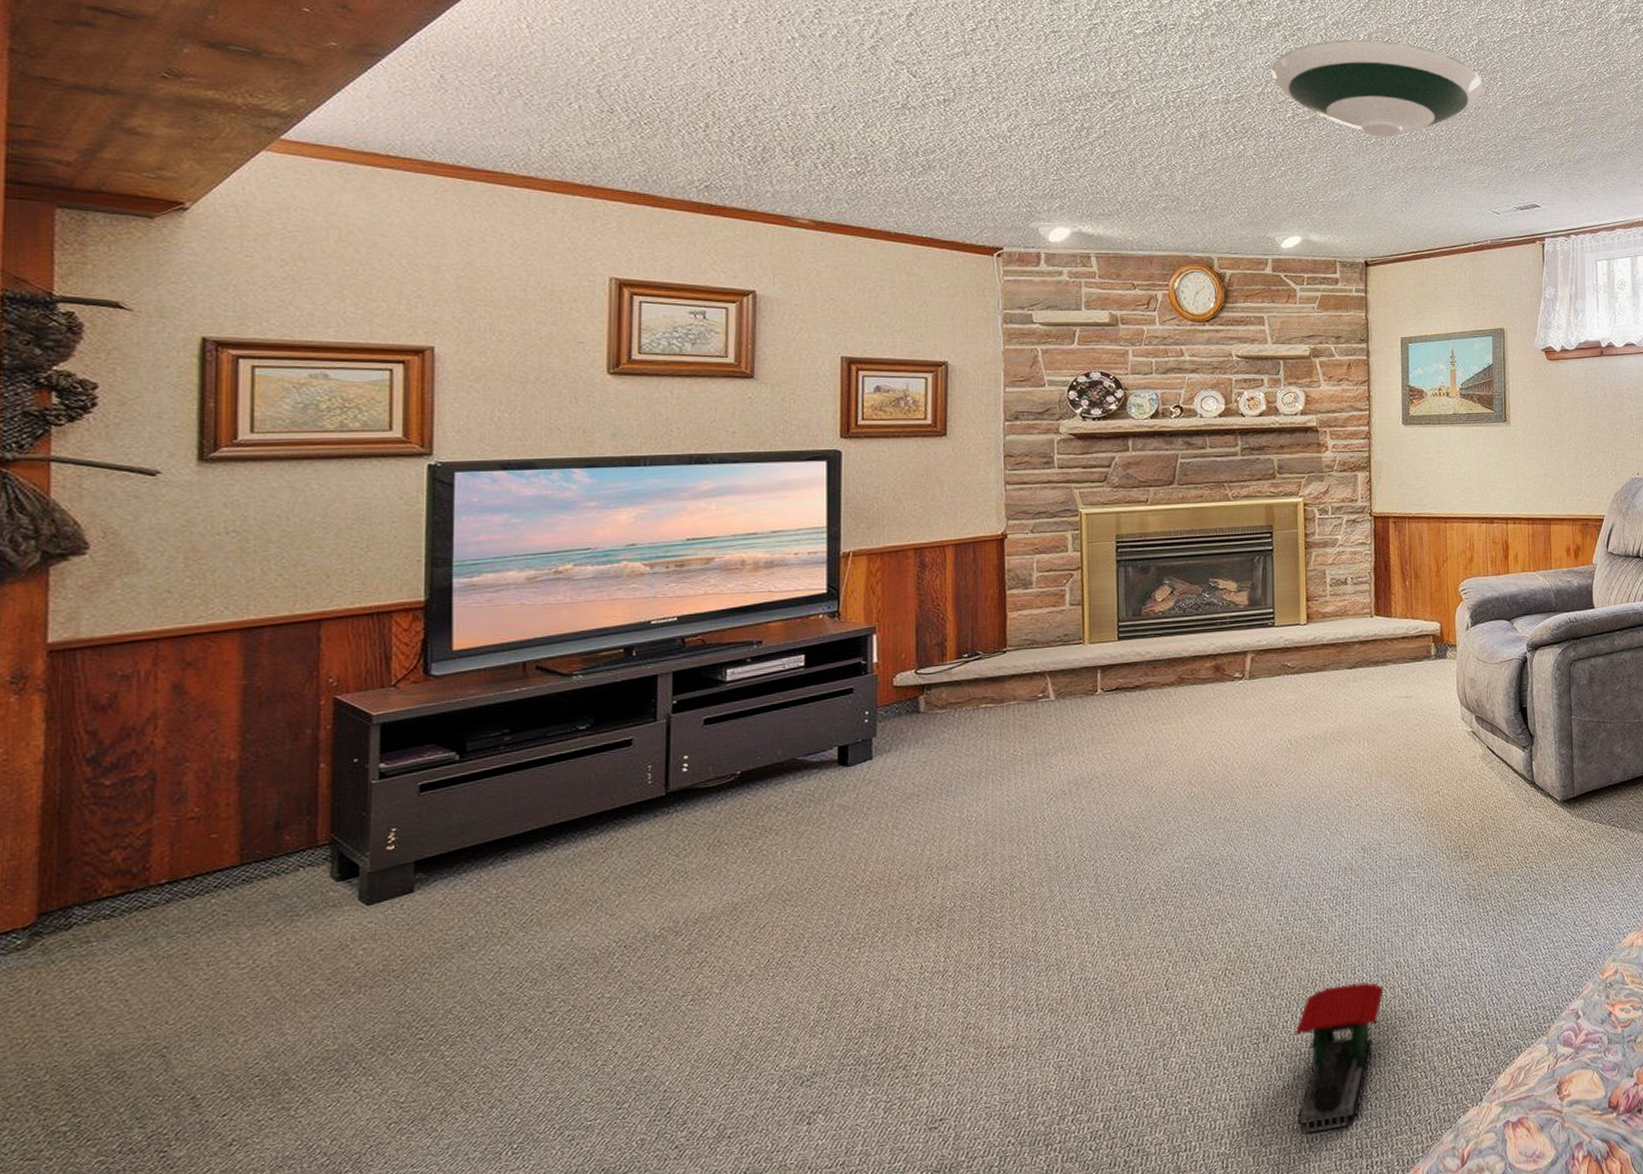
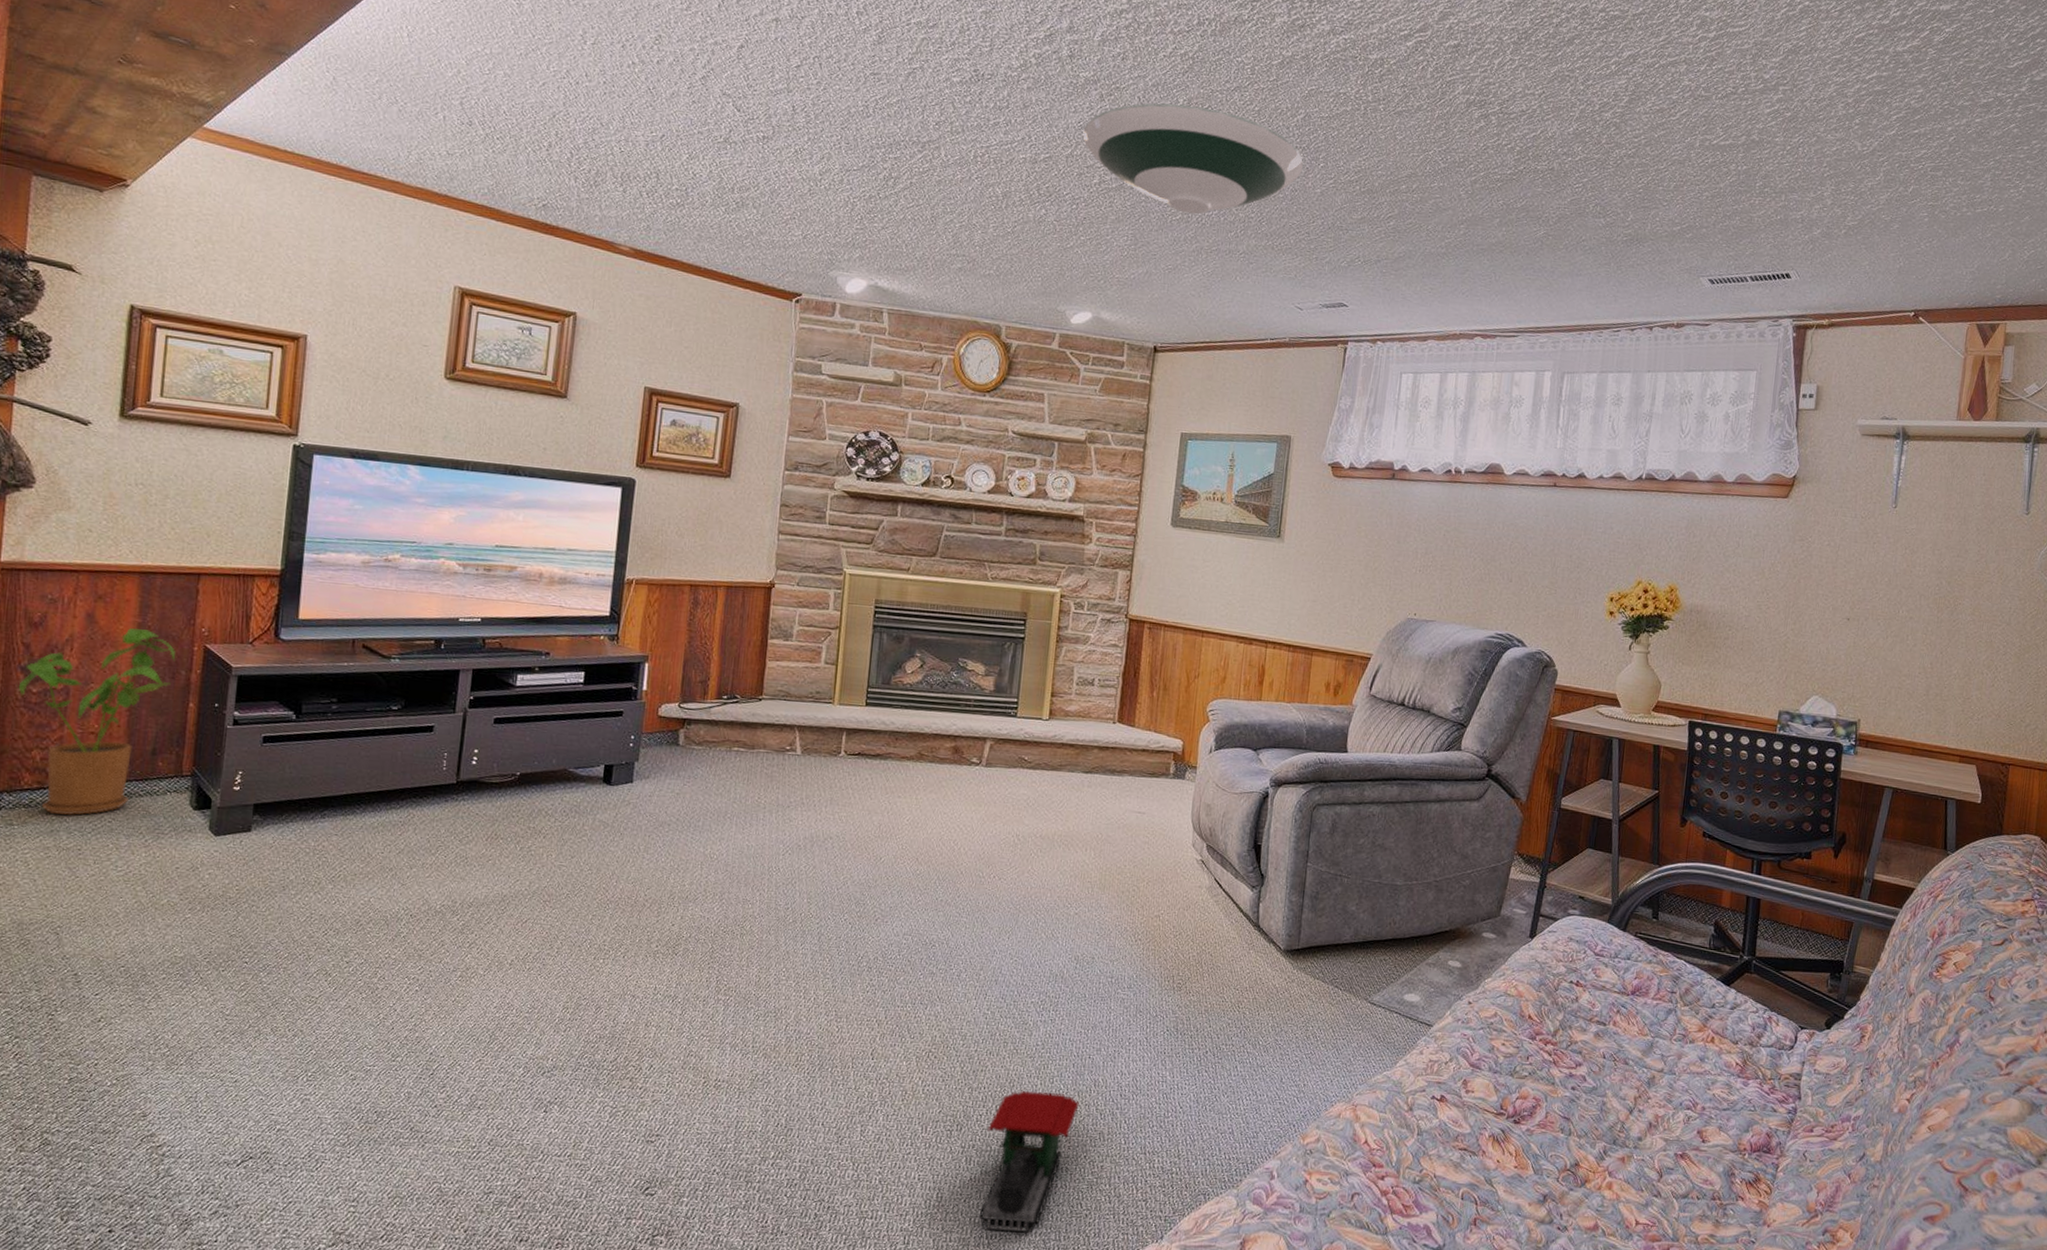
house plant: none [84,691,298,920] -> present [18,628,176,816]

